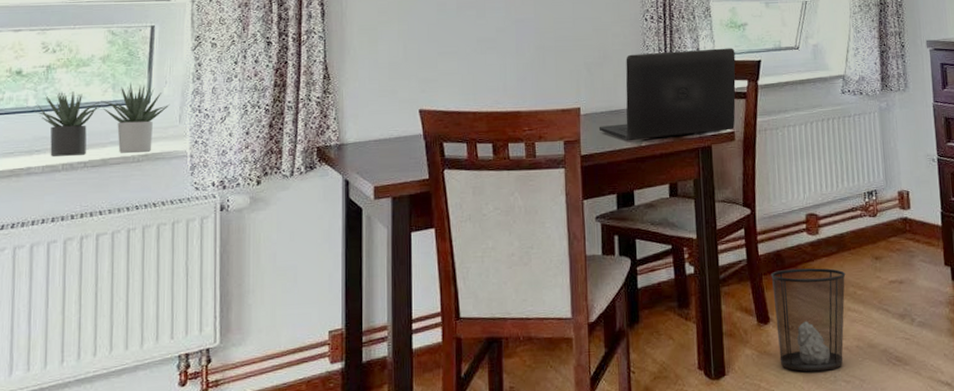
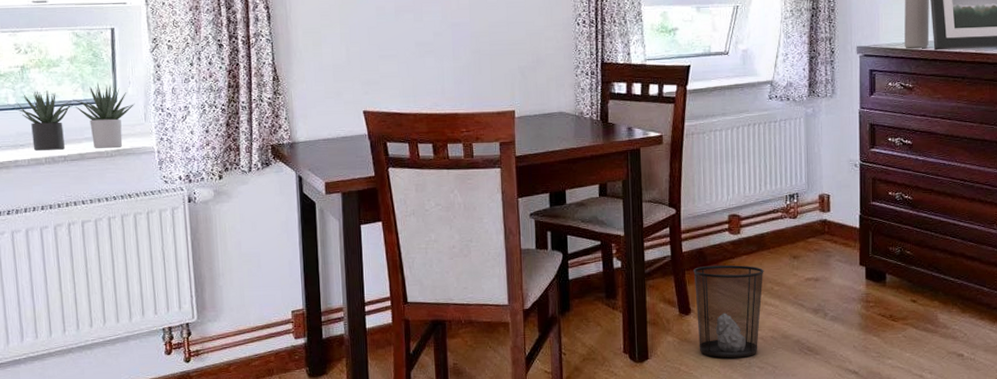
laptop: present [598,48,736,141] -> none [532,53,665,143]

